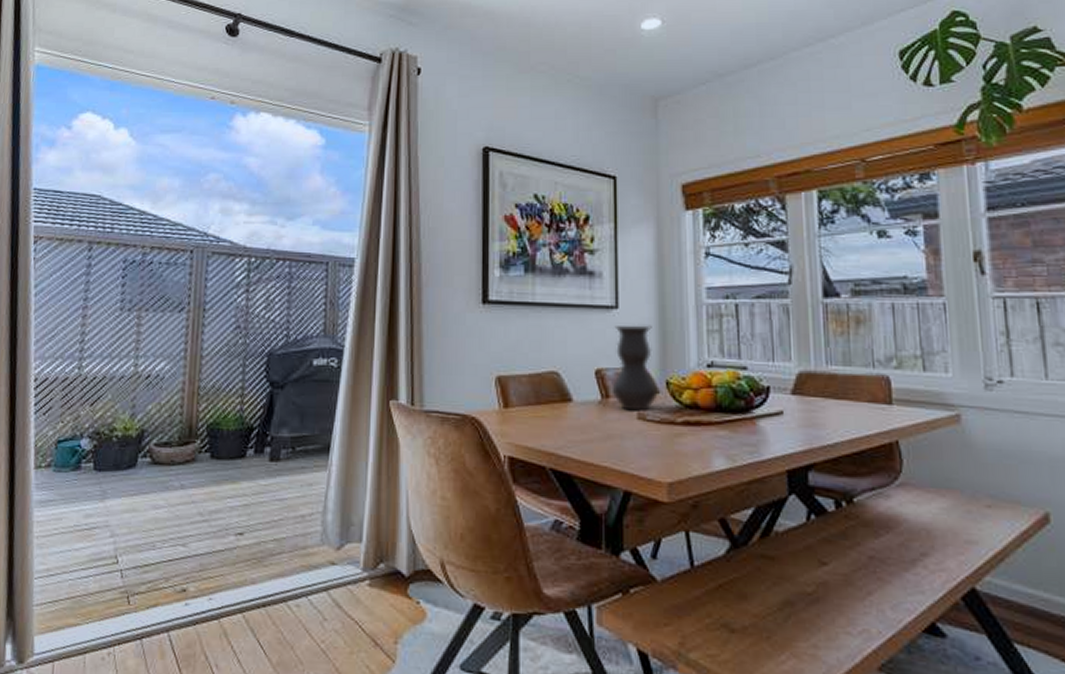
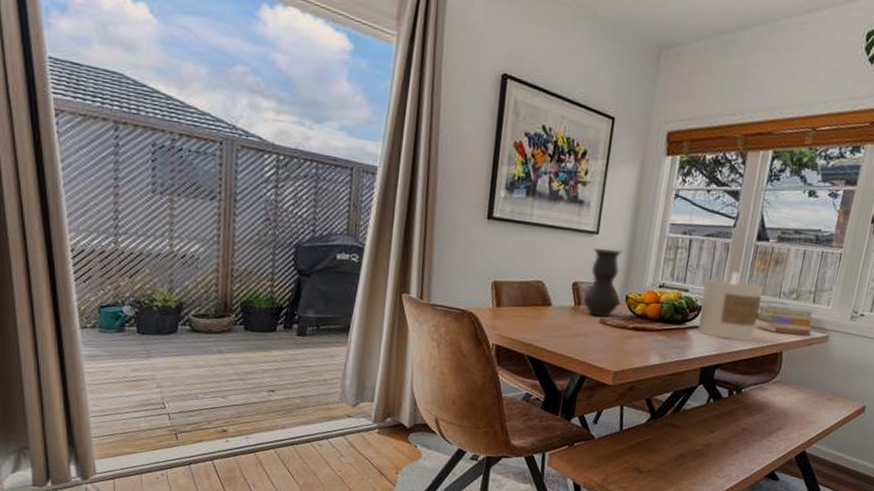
candle: none [766,339,851,430] -> present [697,271,764,342]
books: none [847,373,933,417] -> present [755,300,816,336]

